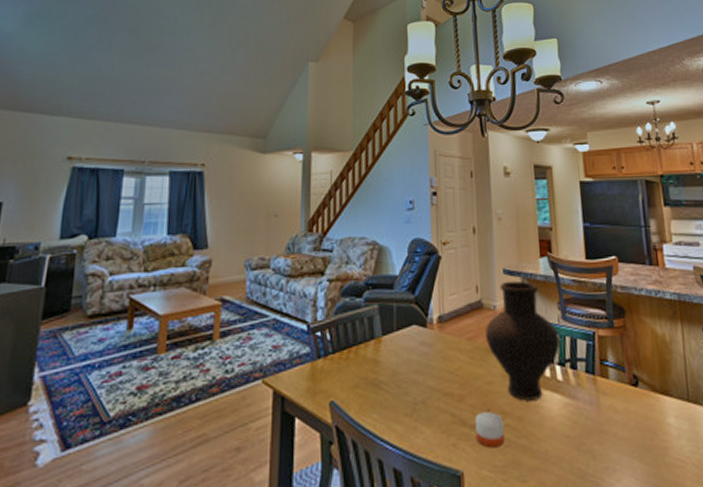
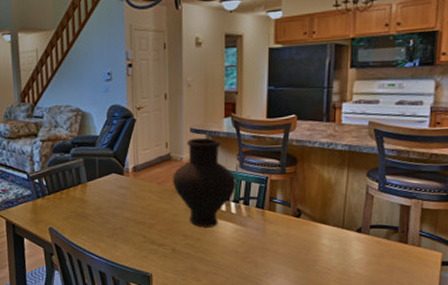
candle: present [475,412,505,448] -> none [162,235,186,259]

